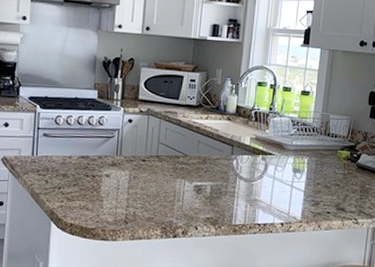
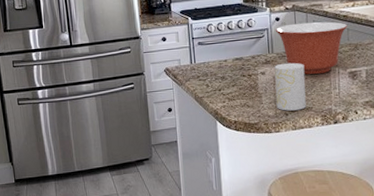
cup: none [117,167,151,220] -> present [274,62,306,111]
mixing bowl: none [126,128,199,183] -> present [275,21,348,74]

